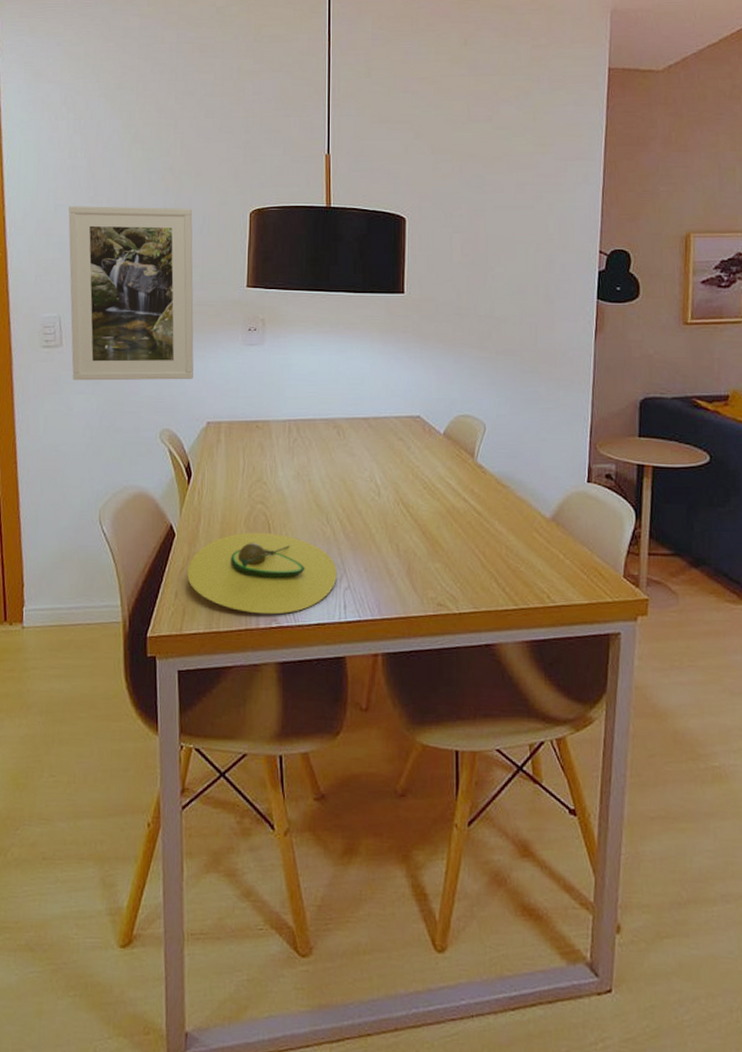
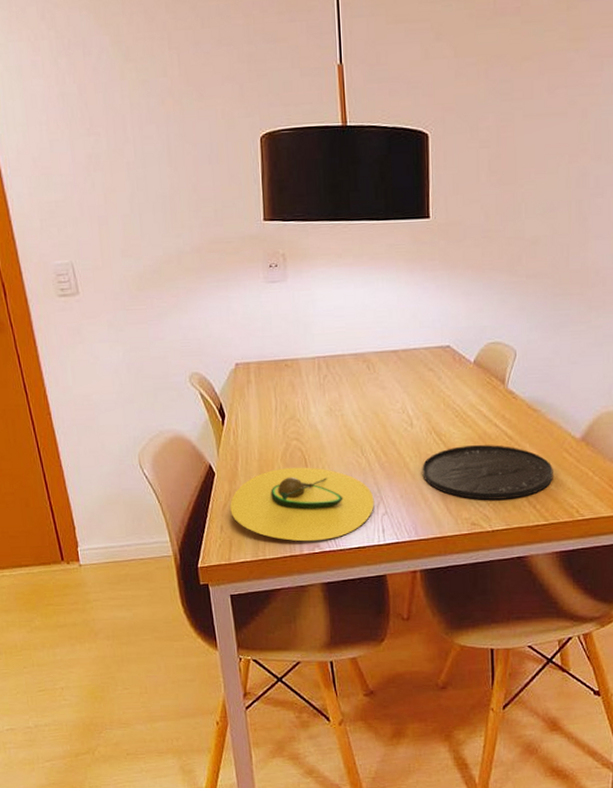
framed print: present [68,206,194,381] -> none [65,135,217,329]
plate: none [388,519,523,579] -> present [422,445,553,500]

